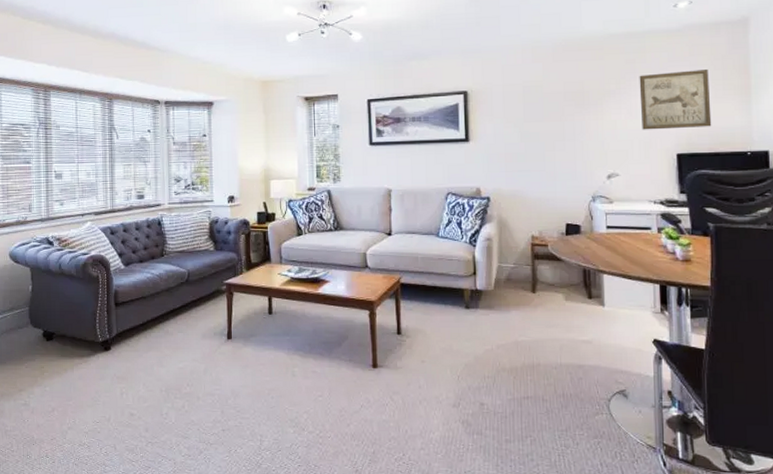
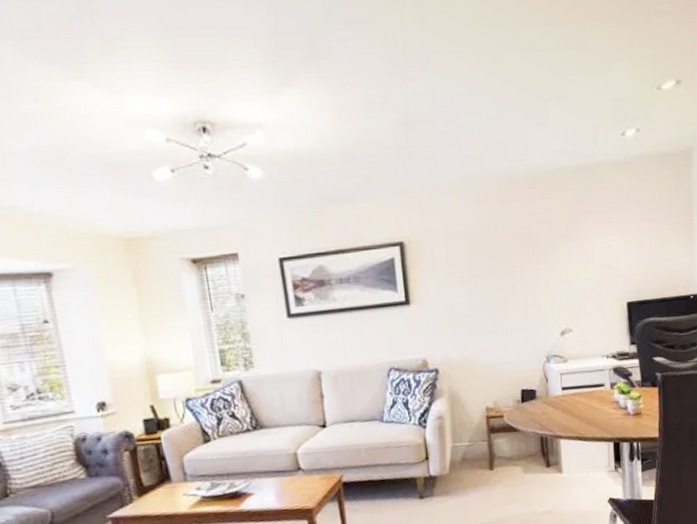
wall art: present [639,70,712,130] -> none [589,207,659,279]

